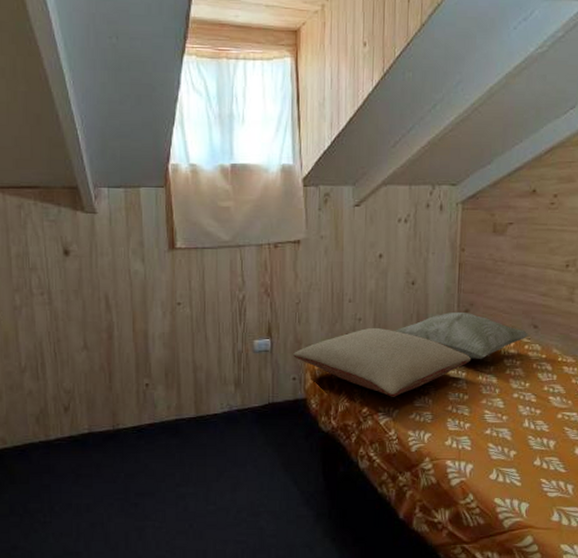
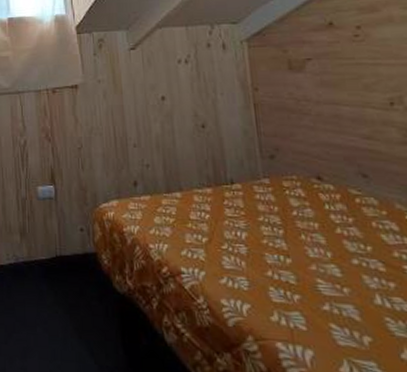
pillow: present [293,327,472,397] -> none [79,174,288,256]
decorative pillow: present [396,311,529,359] -> none [190,157,359,214]

